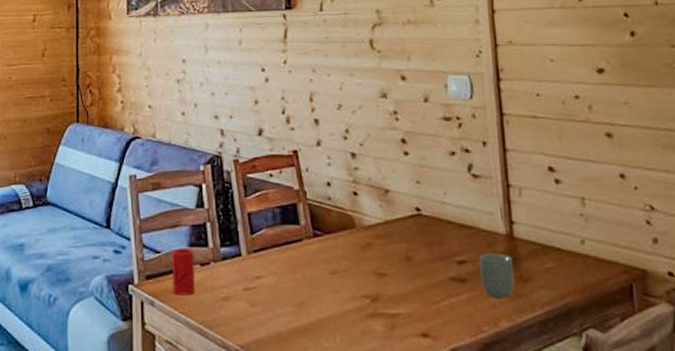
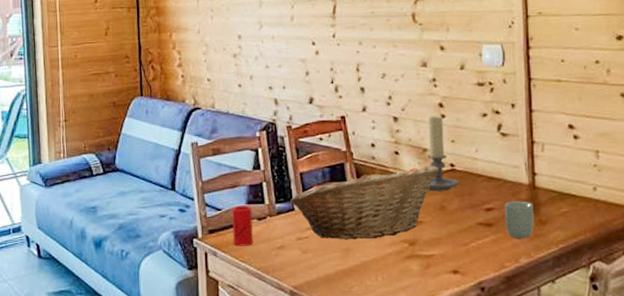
fruit basket: none [236,209,404,293] -> present [290,165,439,240]
candle holder: none [390,152,427,239] -> present [428,115,459,192]

